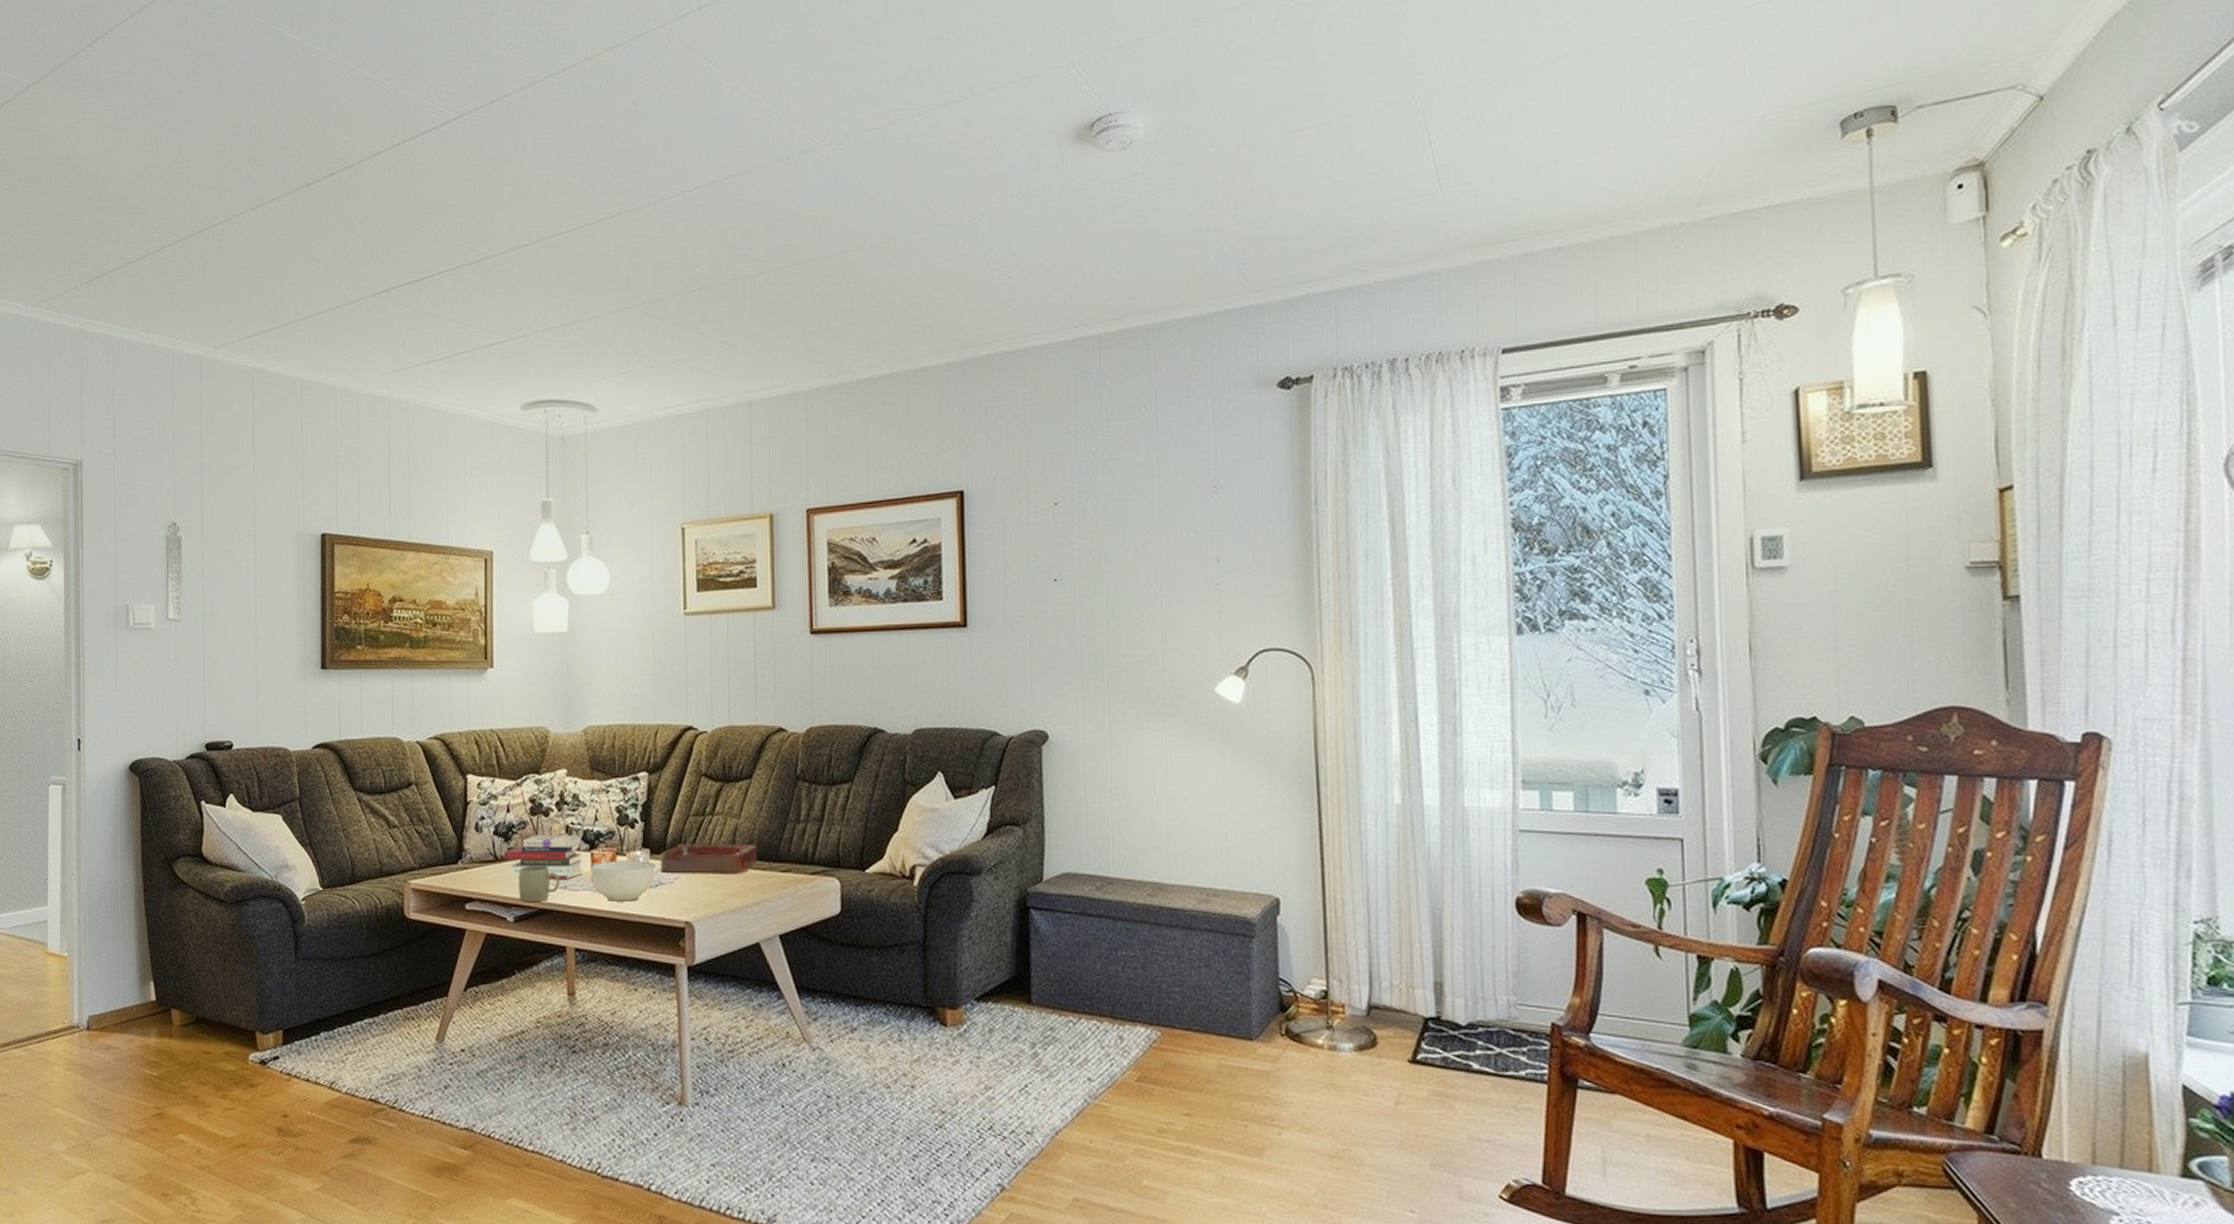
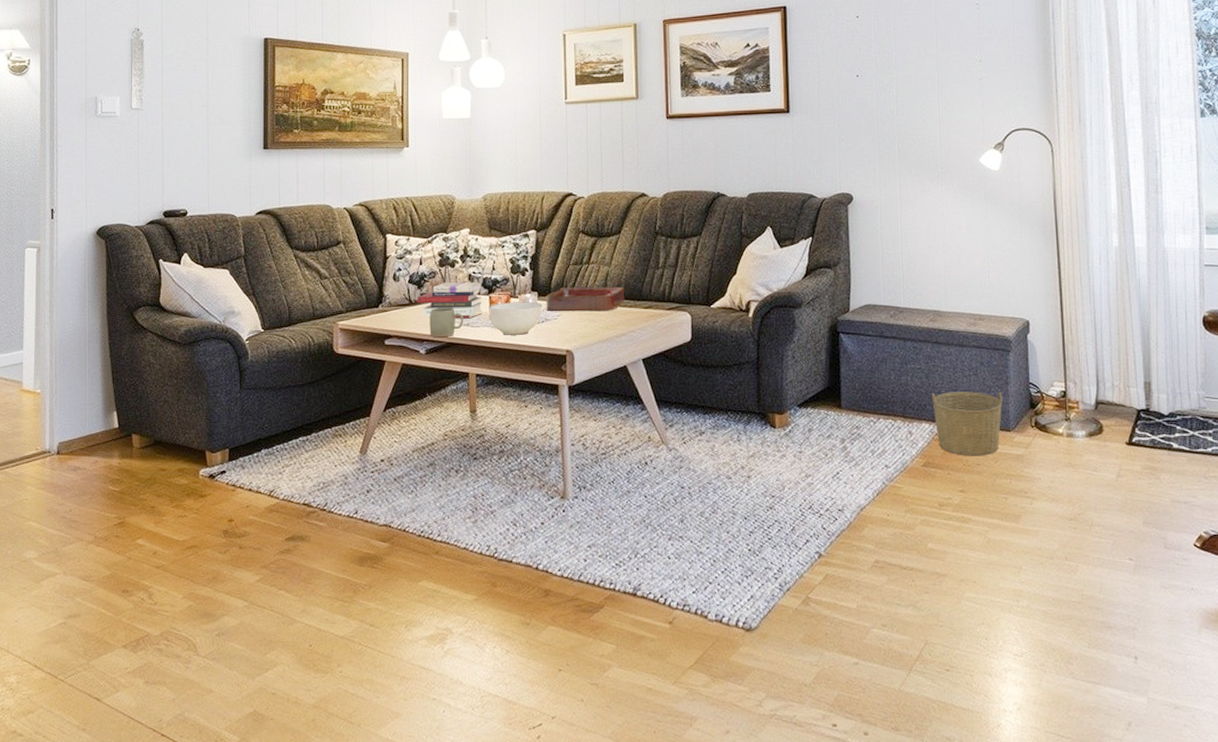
basket: none [1149,987,1243,1071] -> present [932,392,1003,456]

